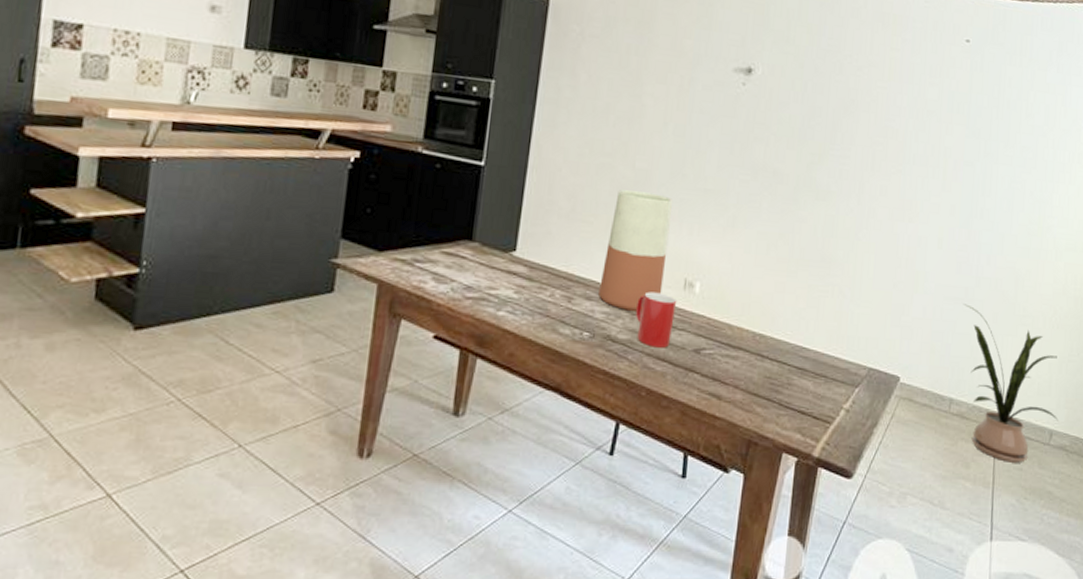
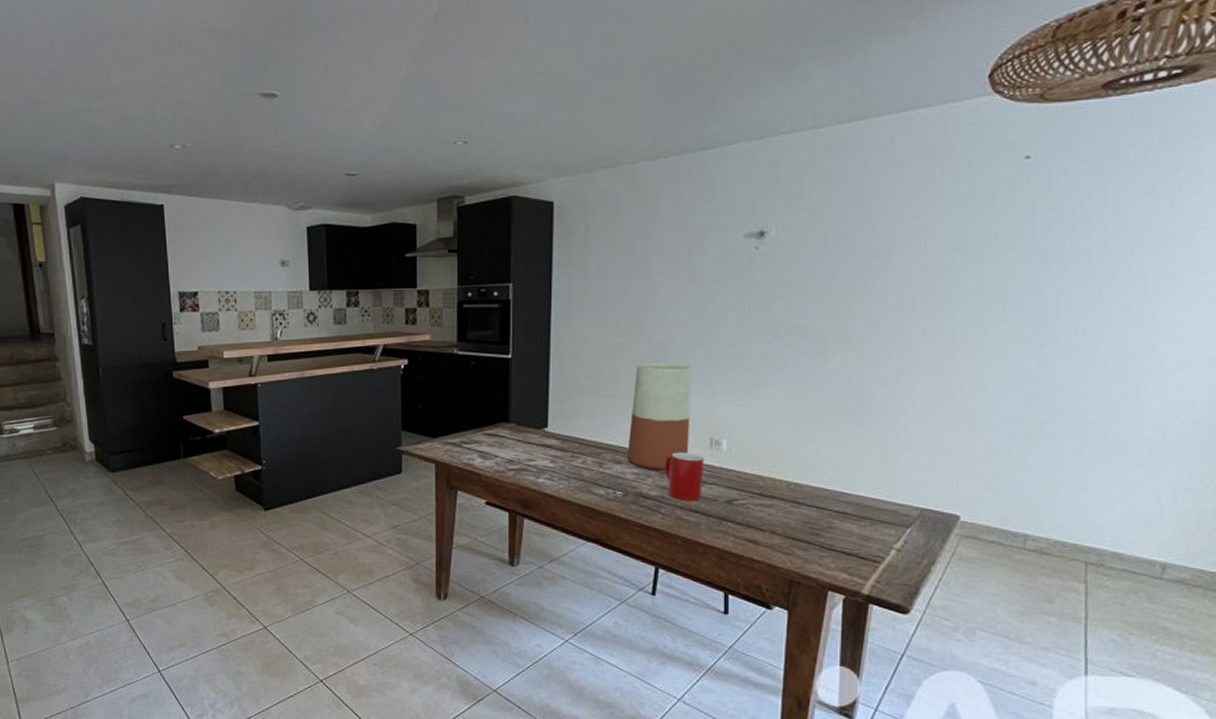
house plant: present [964,304,1058,463] -> none [1037,438,1174,598]

